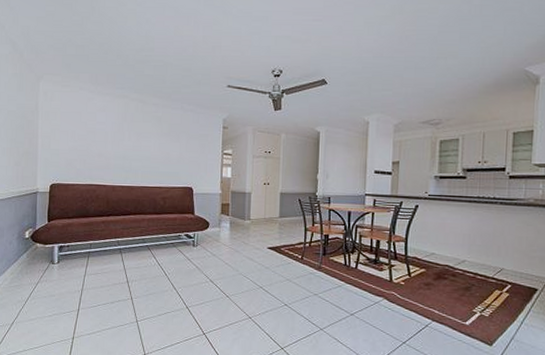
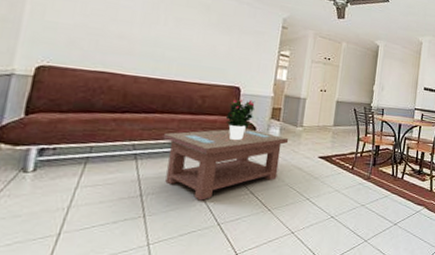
coffee table: none [138,224,239,287] -> present [162,128,289,201]
potted flower: none [183,198,207,235] -> present [225,99,255,141]

